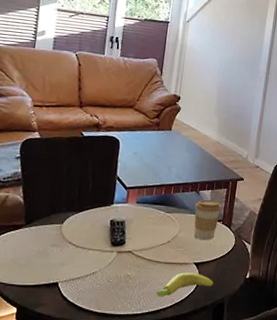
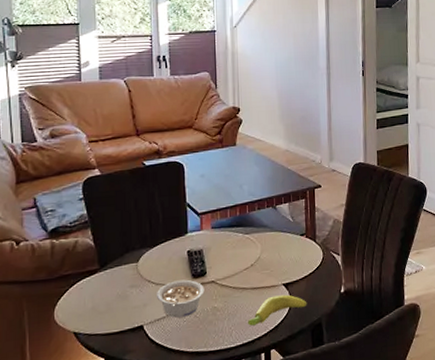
legume: none [75,246,121,280] -> present [157,279,205,318]
coffee cup: present [194,199,222,241] -> none [273,213,303,259]

